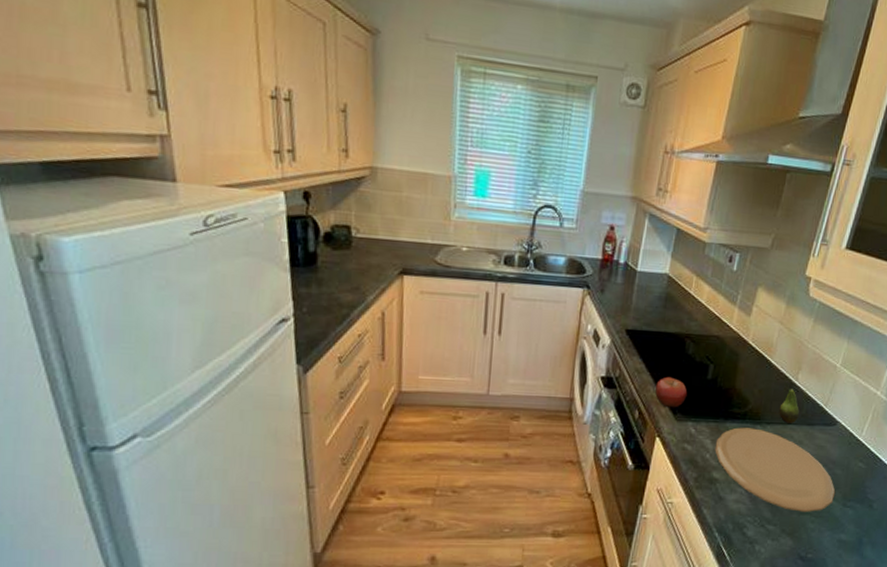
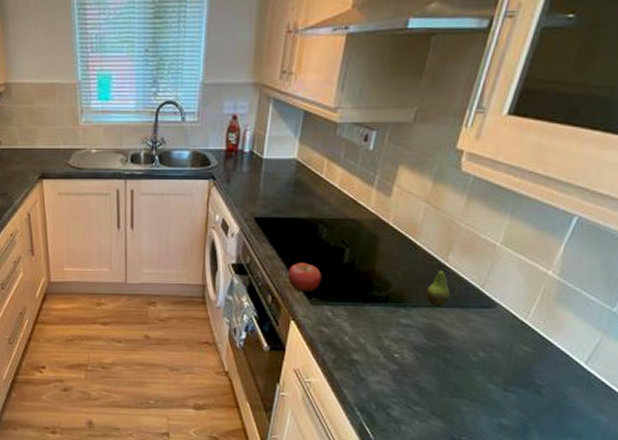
plate: present [715,427,836,512] -> none [354,310,495,396]

